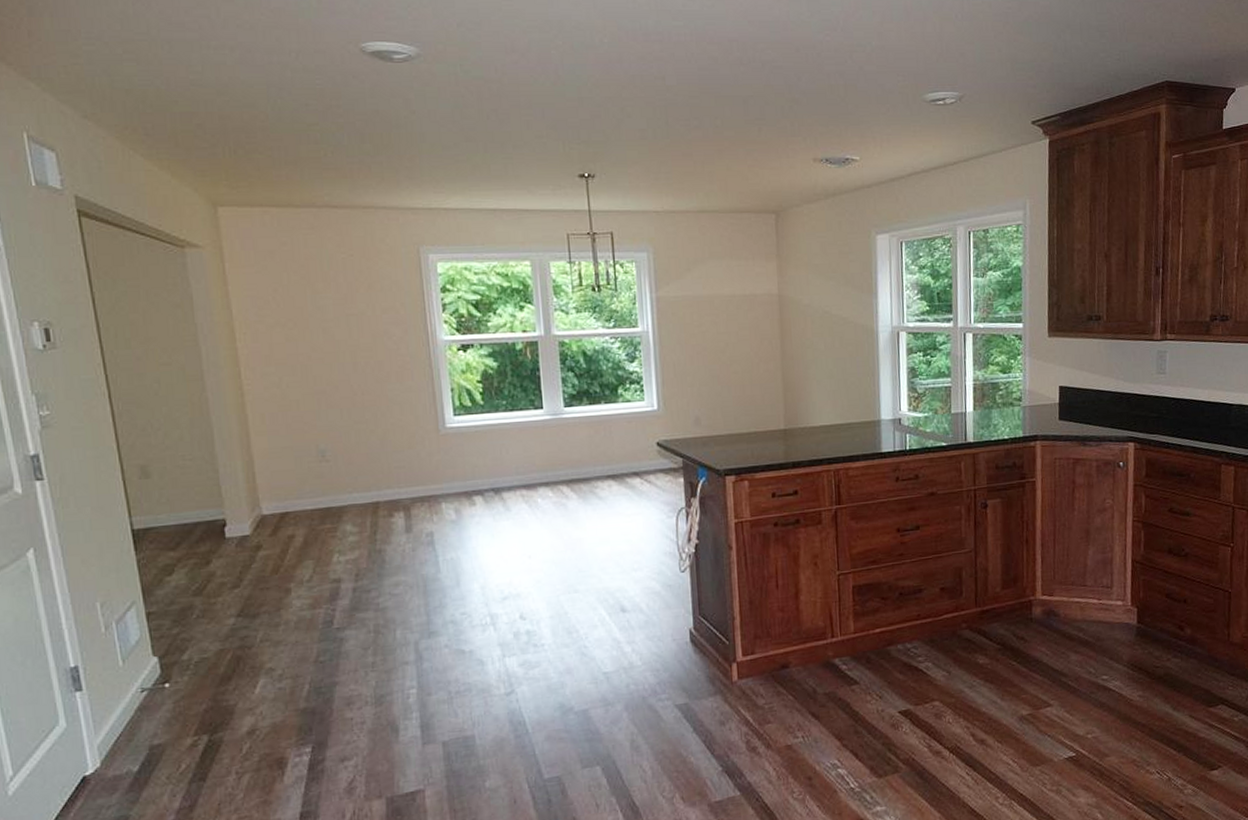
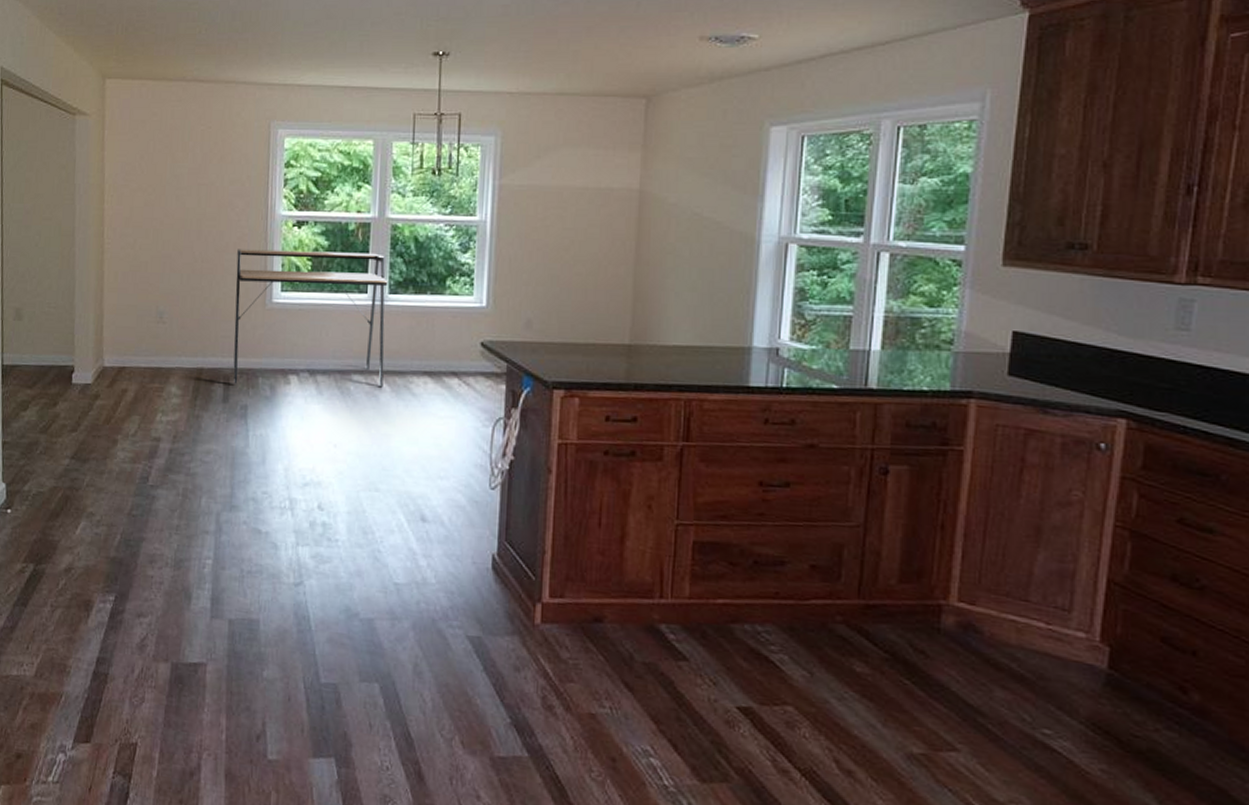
desk: none [401,370,570,513] -> present [233,249,388,388]

